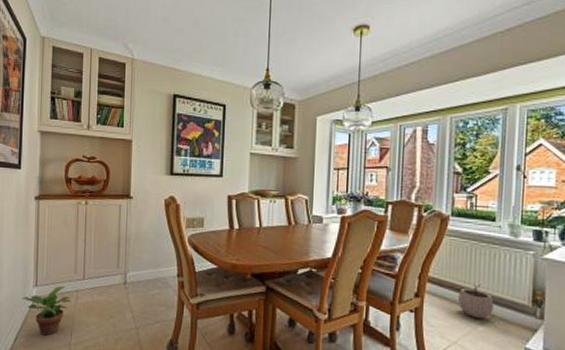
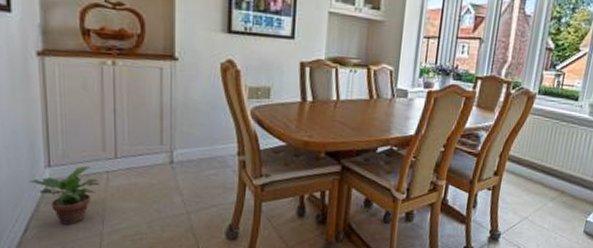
plant pot: present [458,283,494,319] -> none [533,161,566,196]

